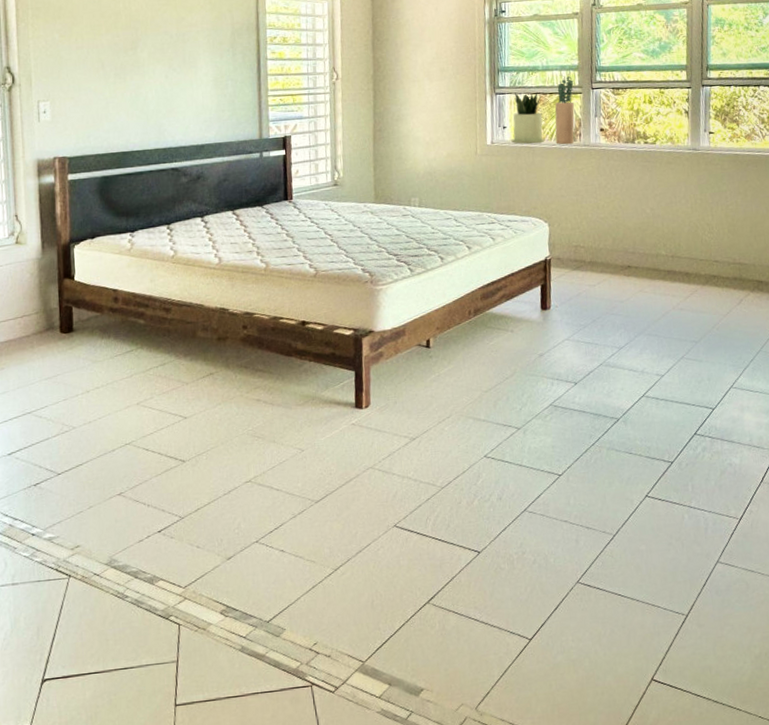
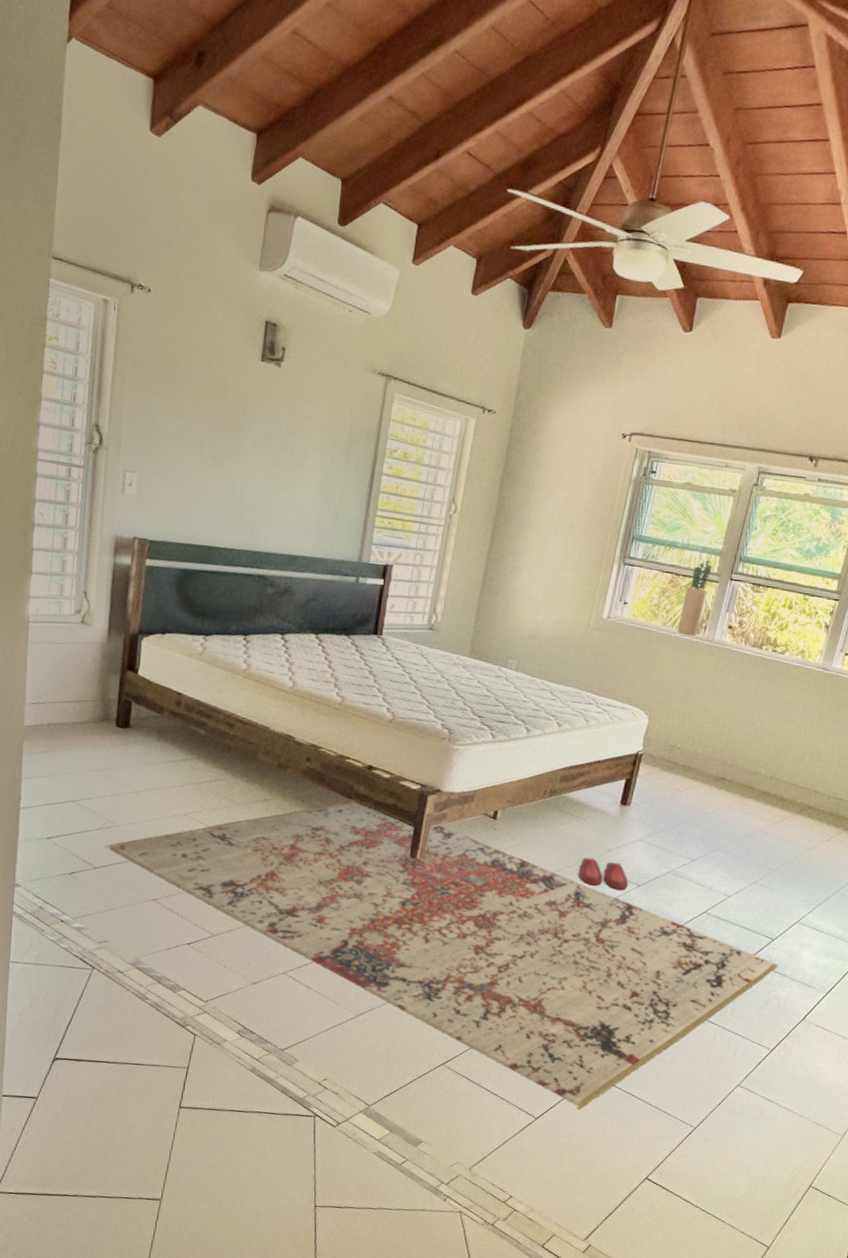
area rug: none [64,357,725,621] -> present [104,800,778,1109]
planter: present [511,92,545,145] -> none [629,566,673,629]
slippers: none [516,365,565,392] -> present [578,857,628,891]

